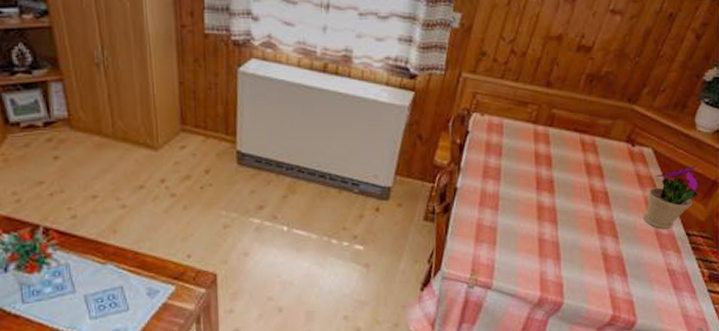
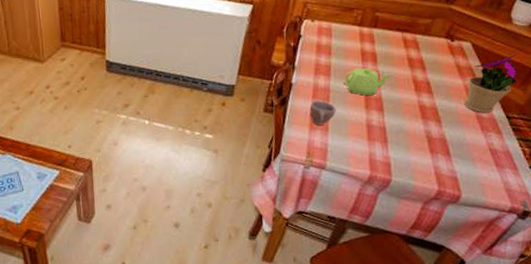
cup: none [475,209,505,238] -> present [309,101,336,126]
teapot: none [514,172,569,206] -> present [343,68,393,96]

